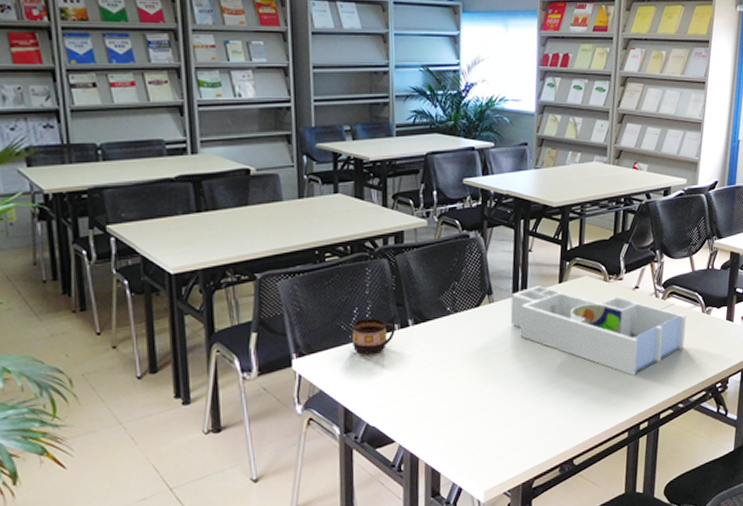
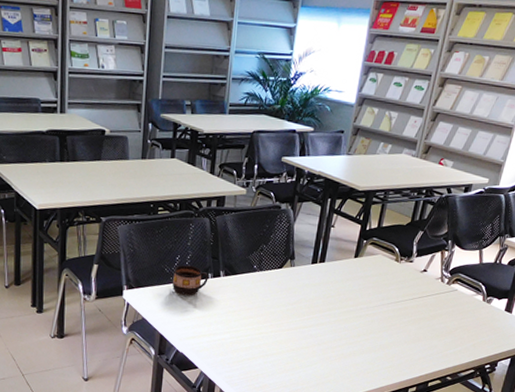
desk organizer: present [510,286,686,375] -> none [307,257,467,346]

